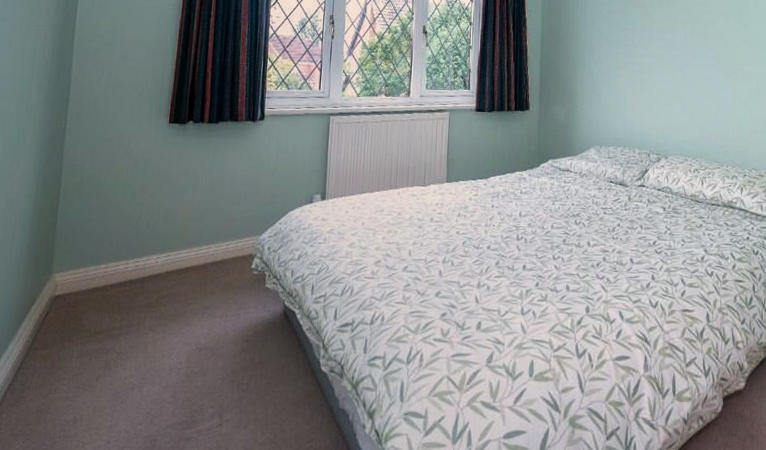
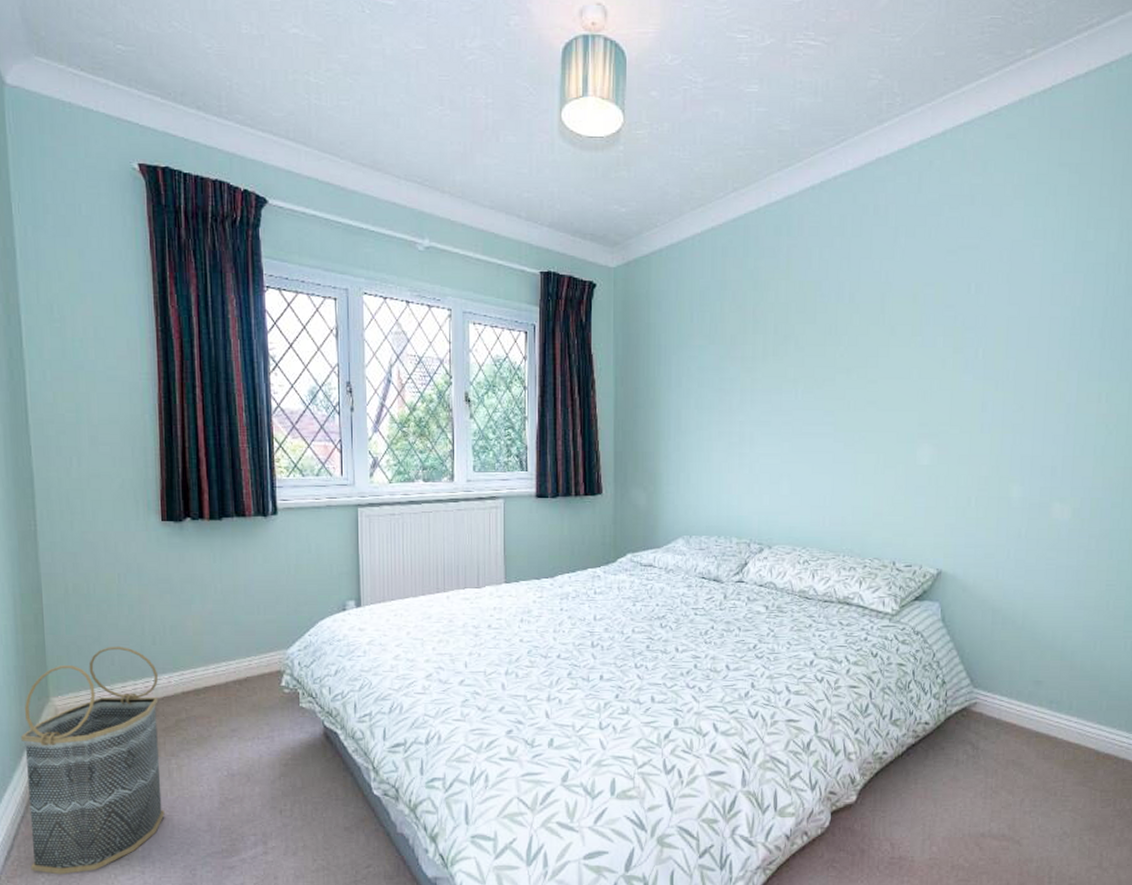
basket: none [9,229,148,442] -> present [20,647,165,875]

